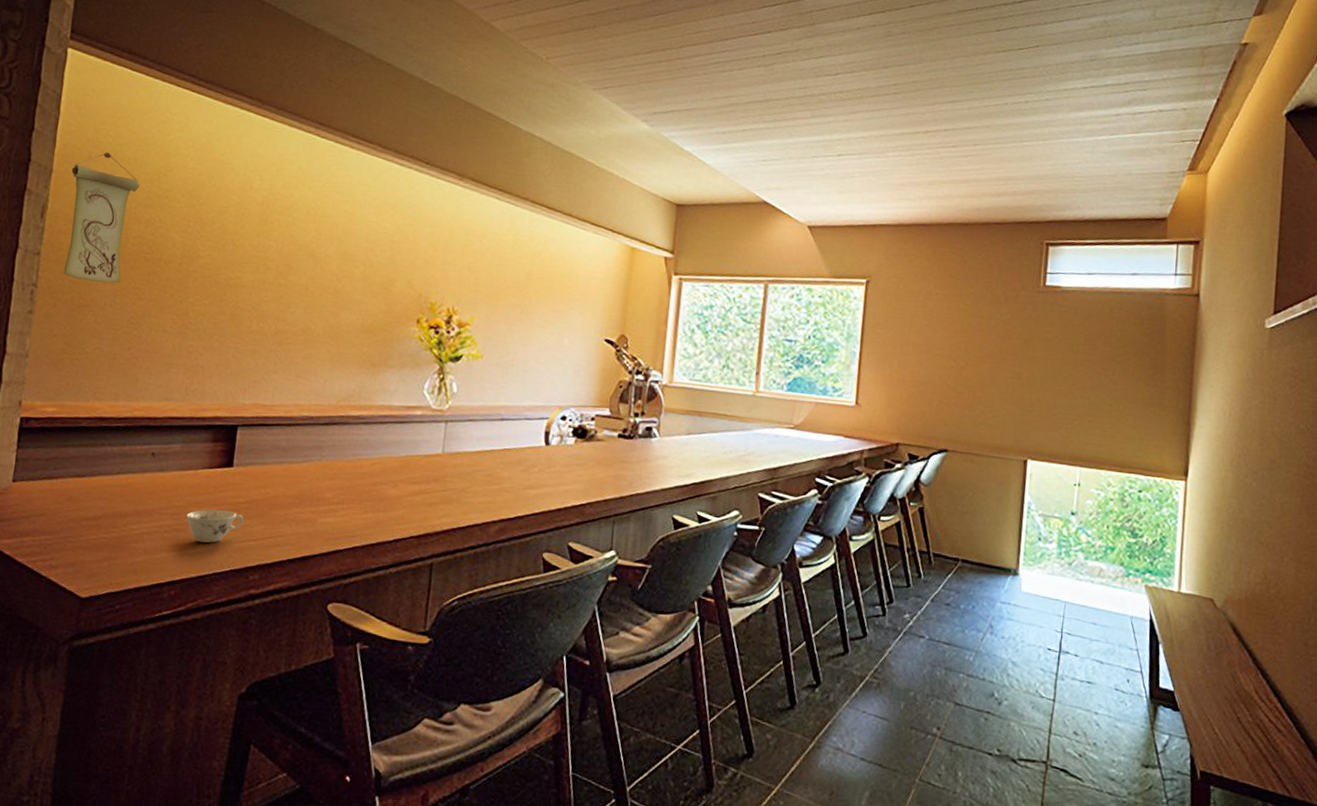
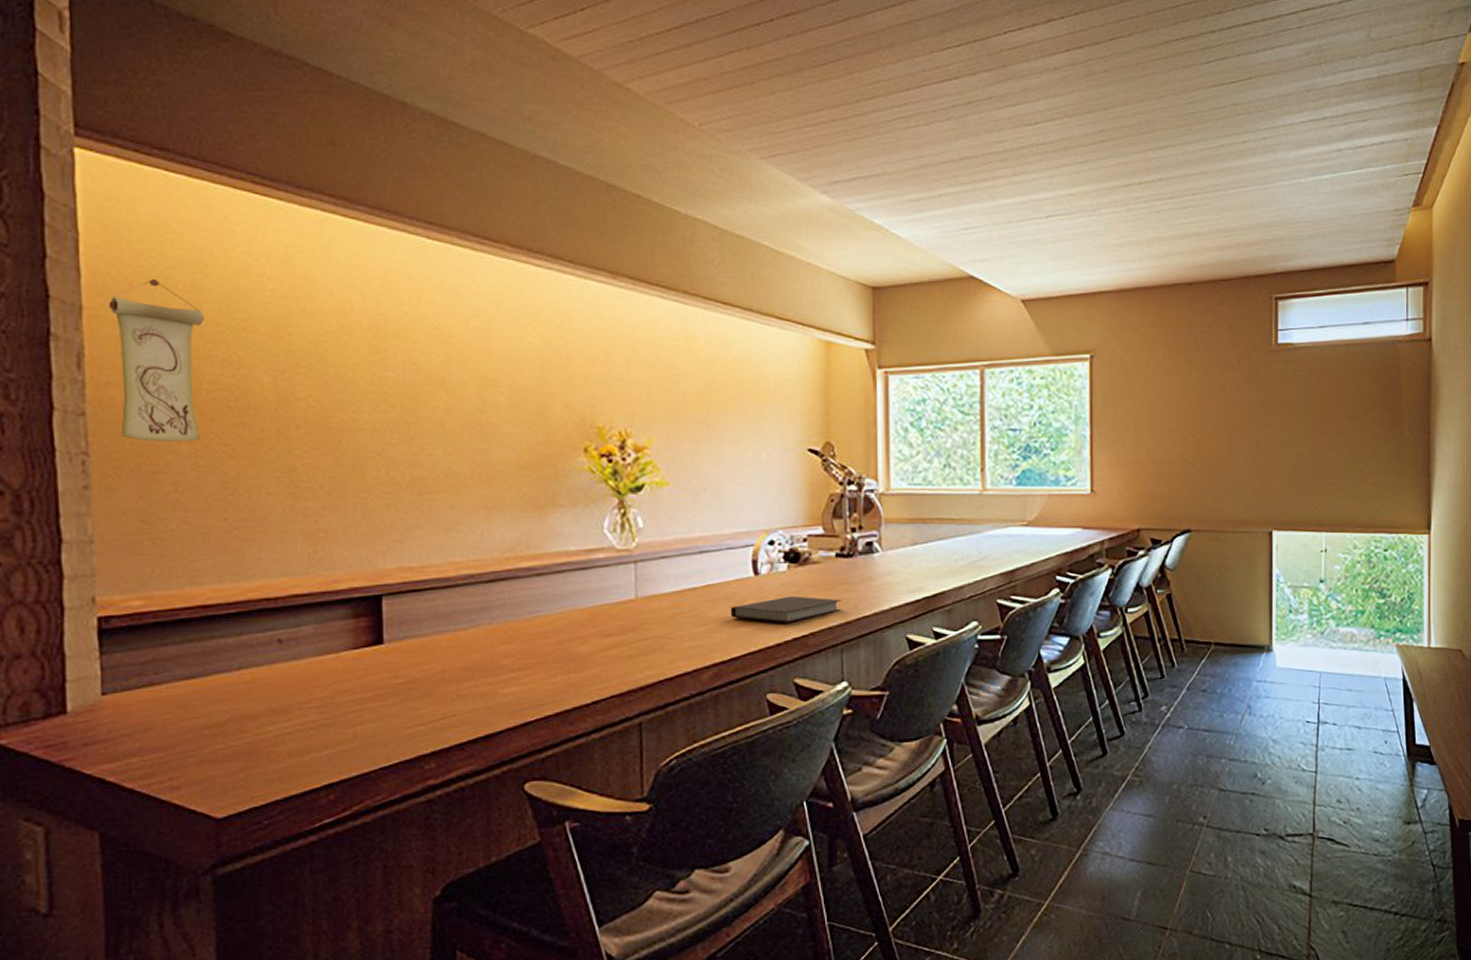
teacup: present [186,509,244,543] -> none [333,694,408,735]
notebook: none [520,467,619,491] -> present [730,596,842,623]

